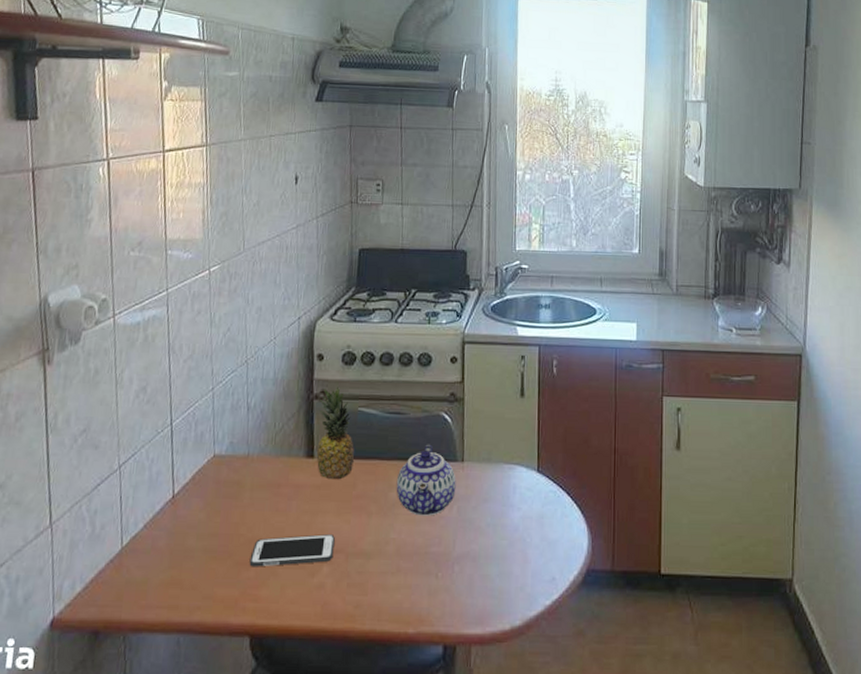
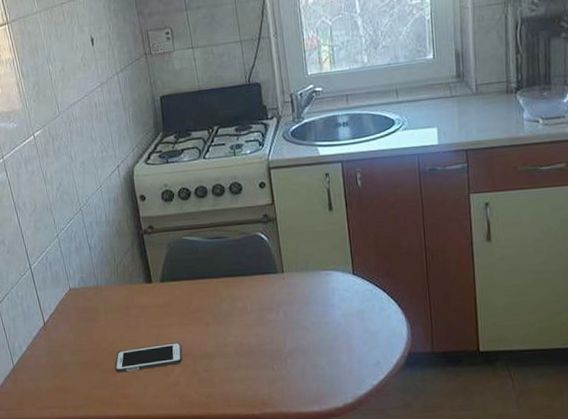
fruit: present [316,385,354,480] -> none [148,220,187,299]
teapot: present [396,444,456,516] -> none [226,261,280,321]

